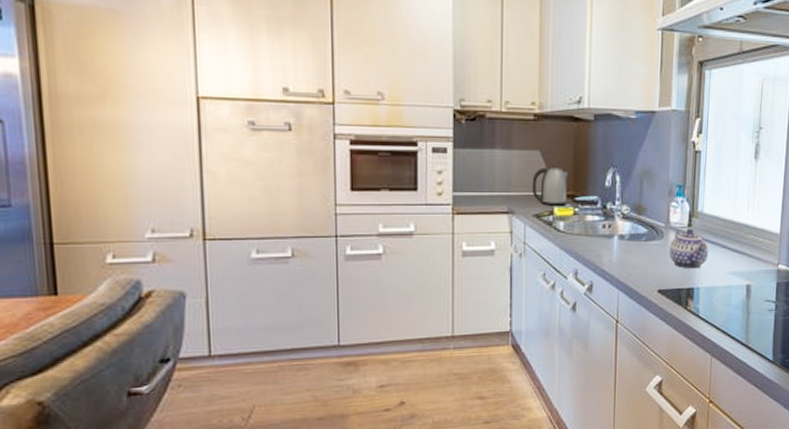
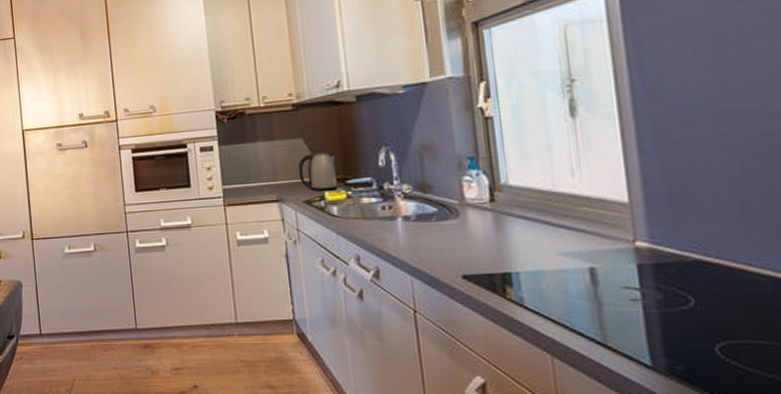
teapot: present [669,228,709,269] -> none [468,203,526,250]

